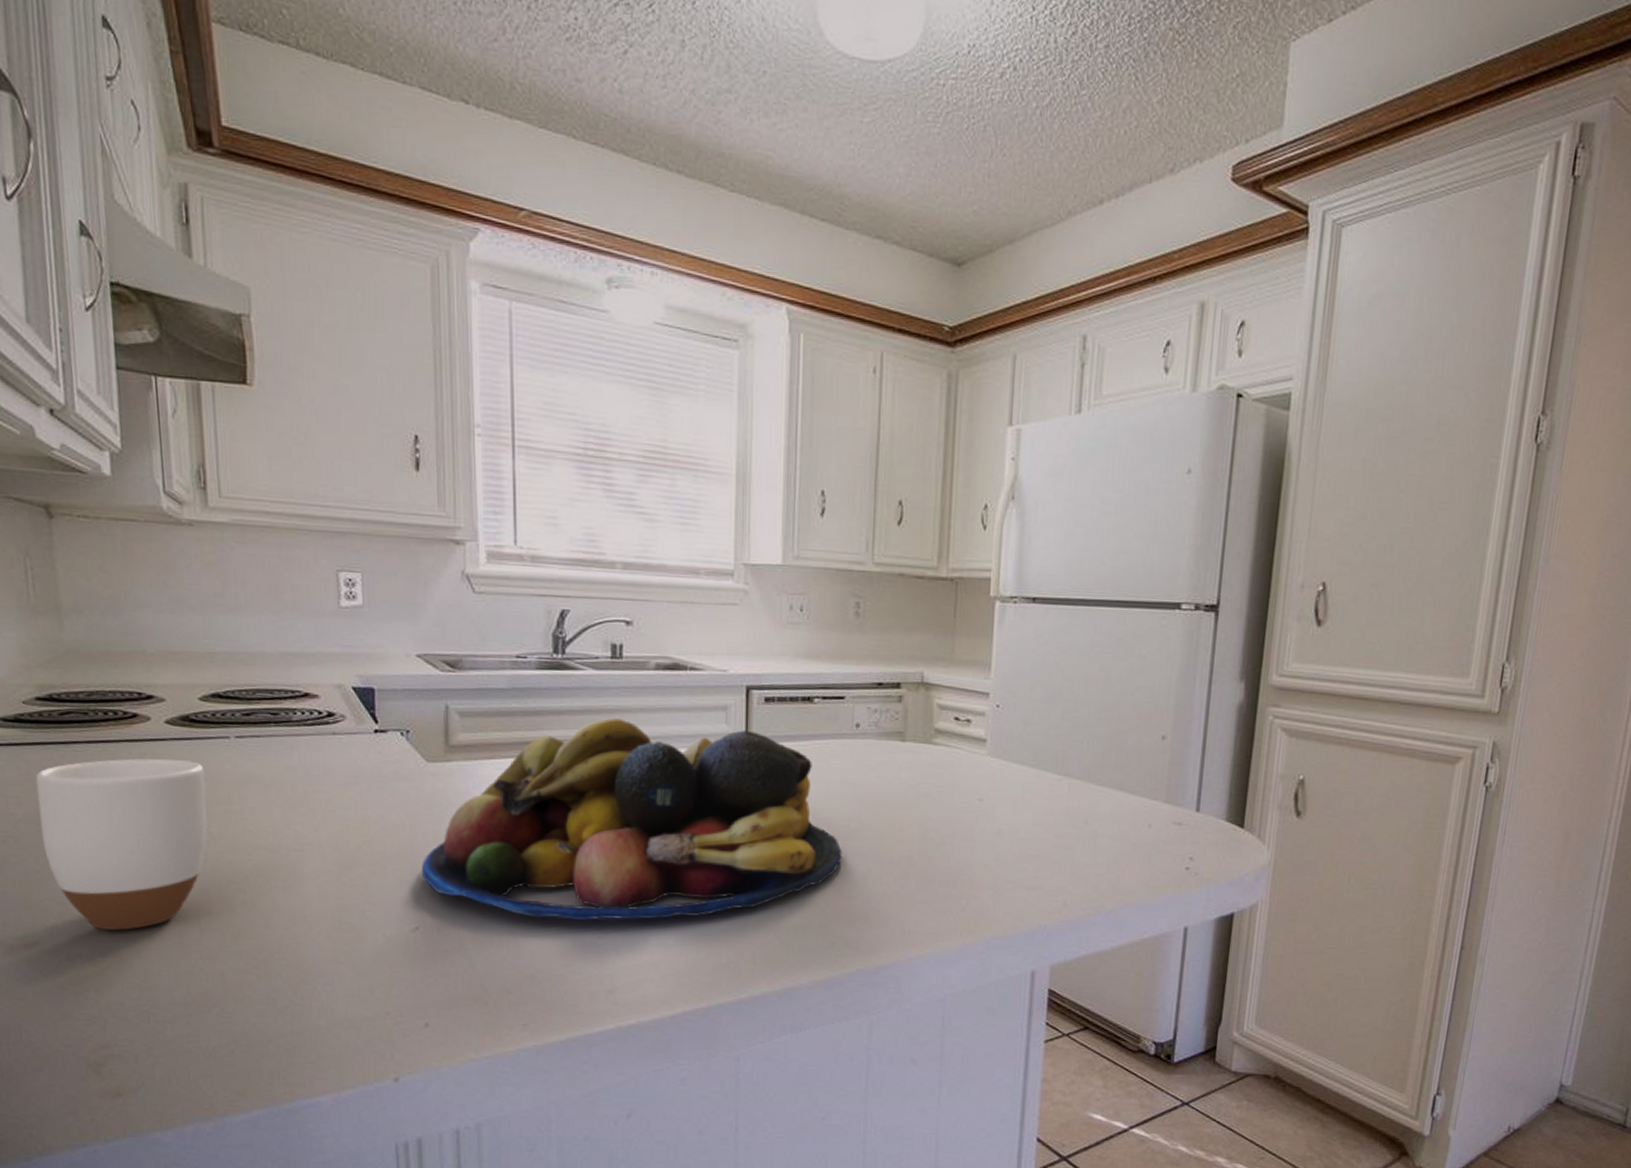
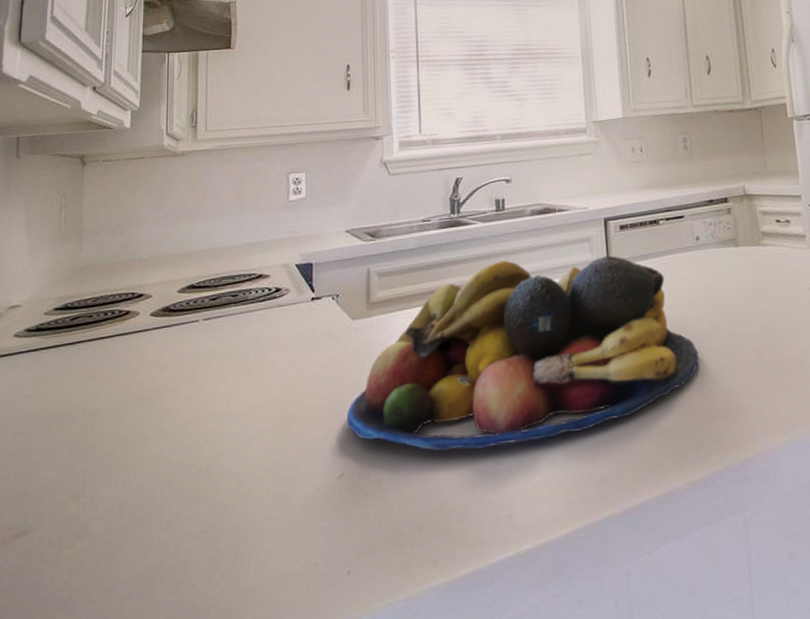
mug: present [35,758,208,930] -> none [43,345,177,511]

